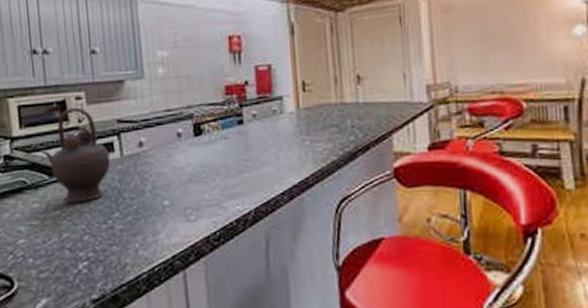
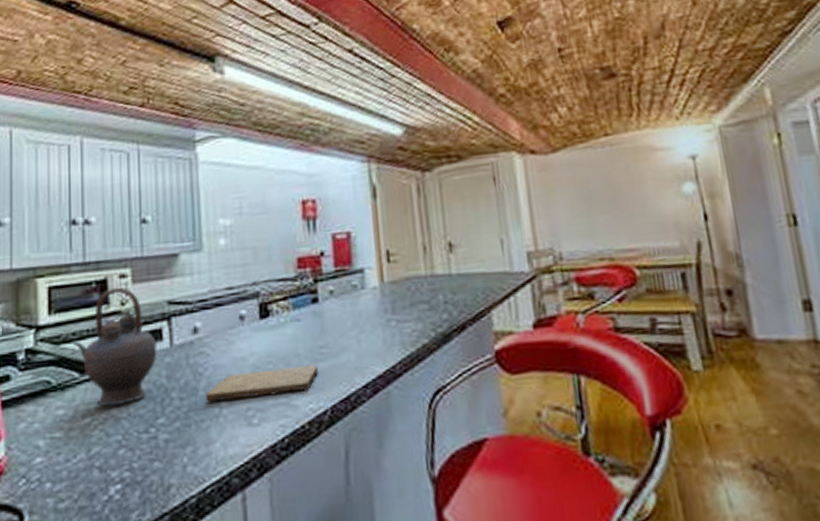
cutting board: none [151,175,243,202] -> present [205,364,318,402]

